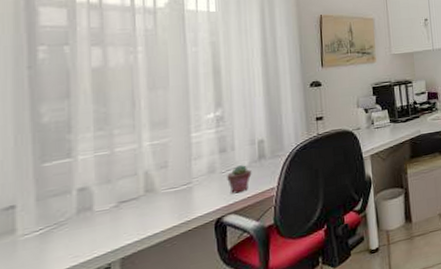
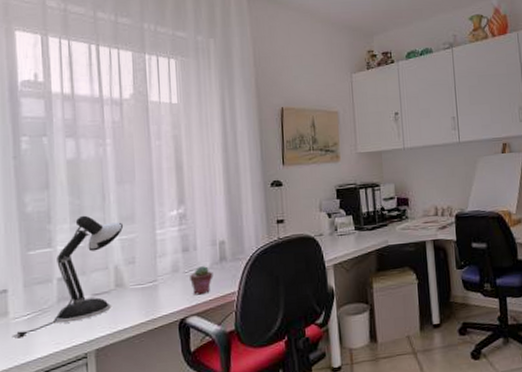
desk lamp: none [19,122,156,257] -> present [12,215,124,339]

